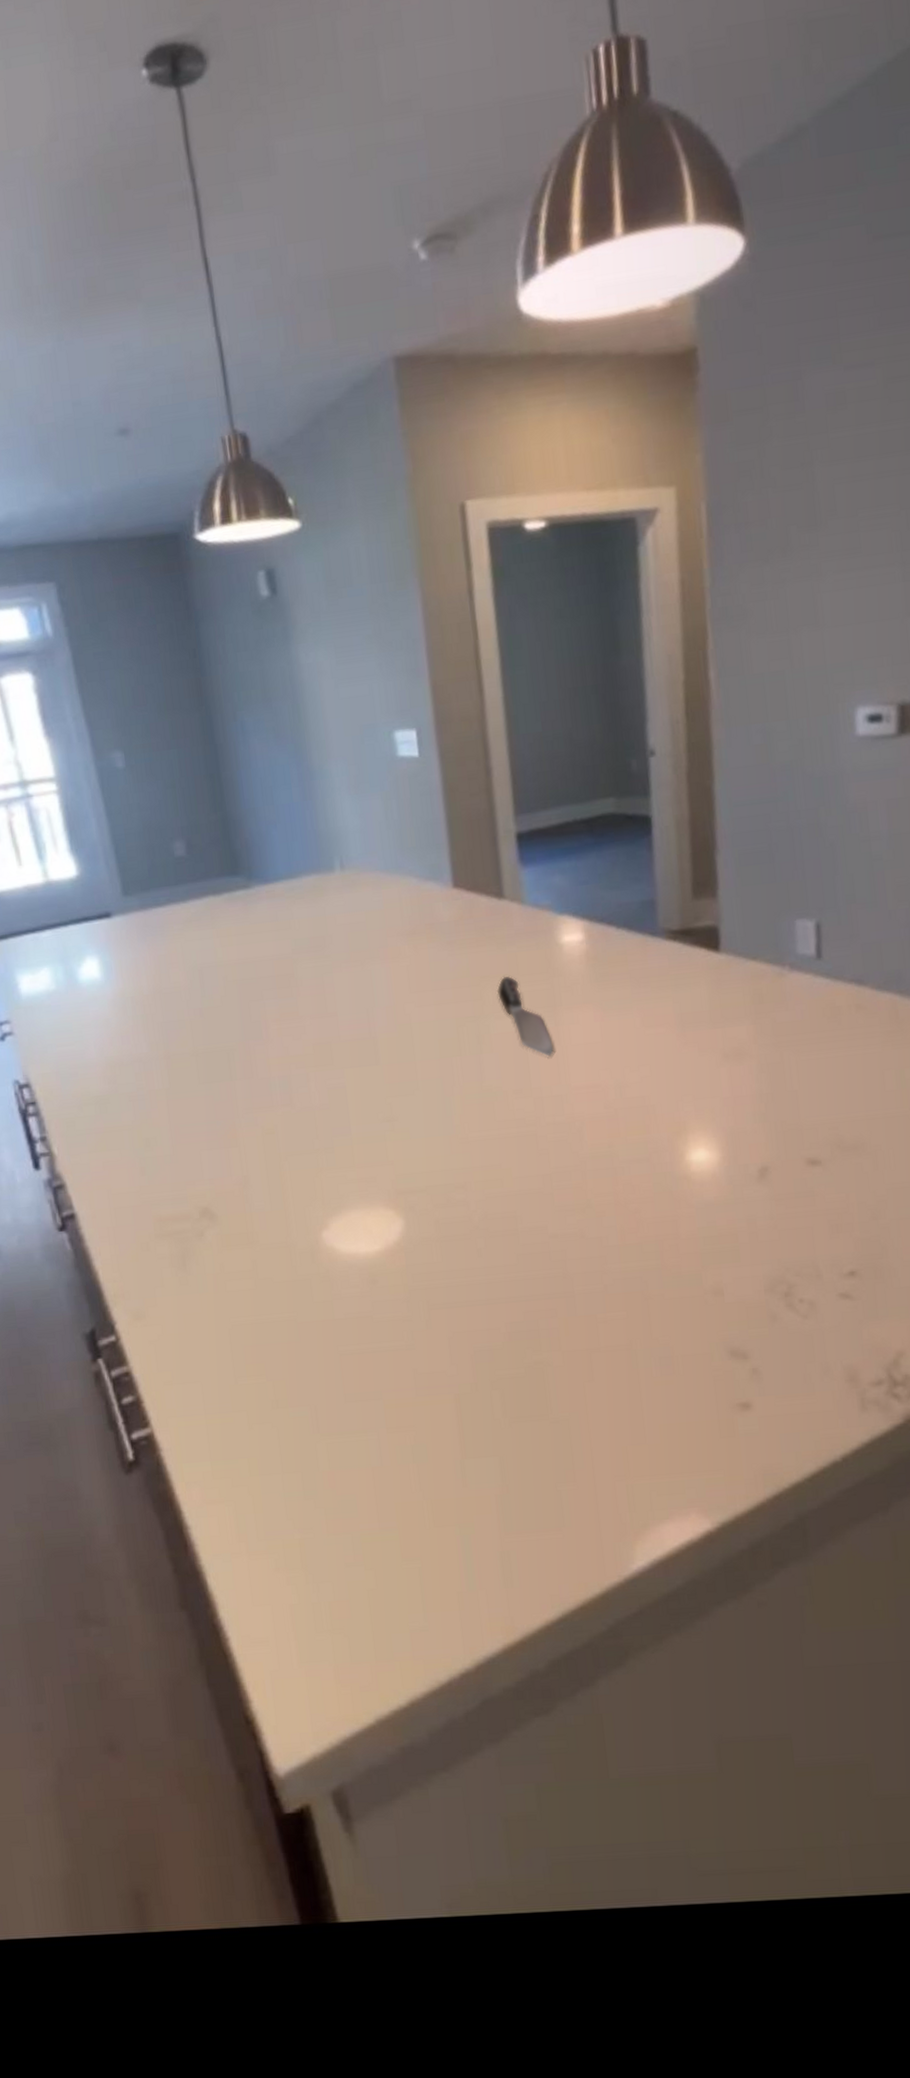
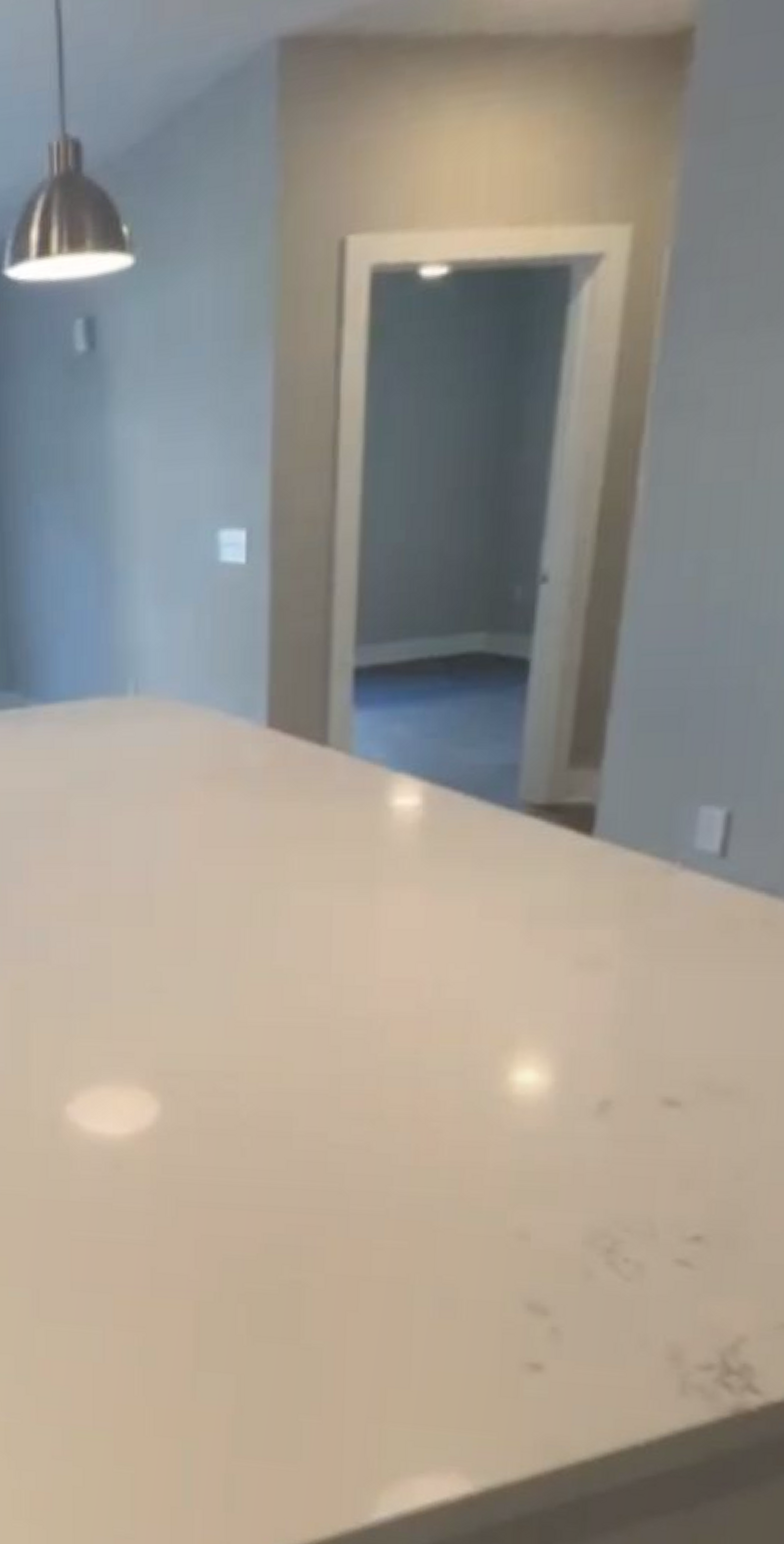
kitchen knife: present [496,975,554,1057] -> none [304,839,364,940]

